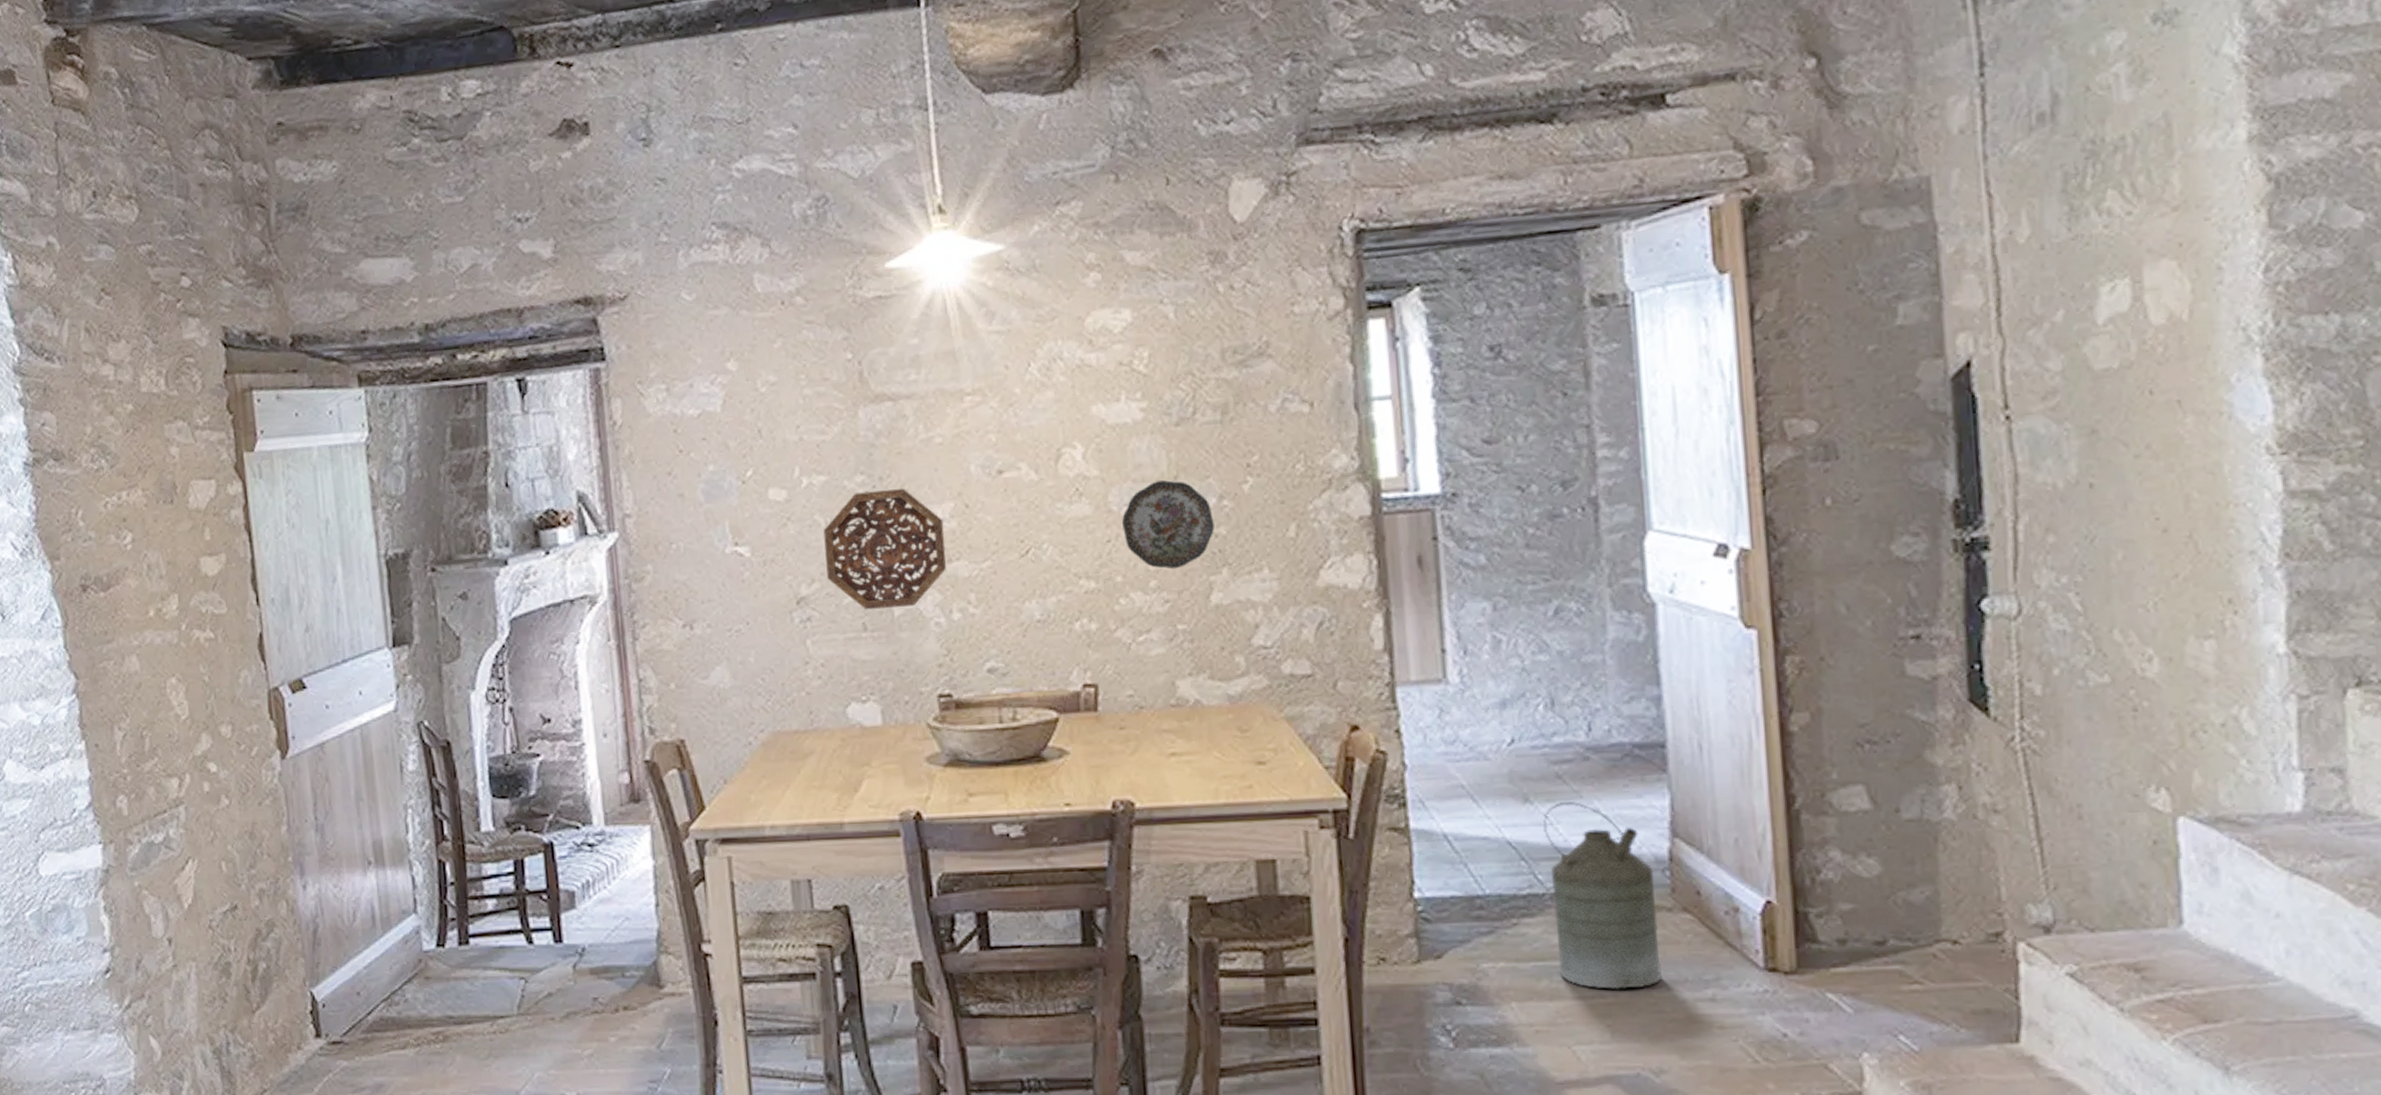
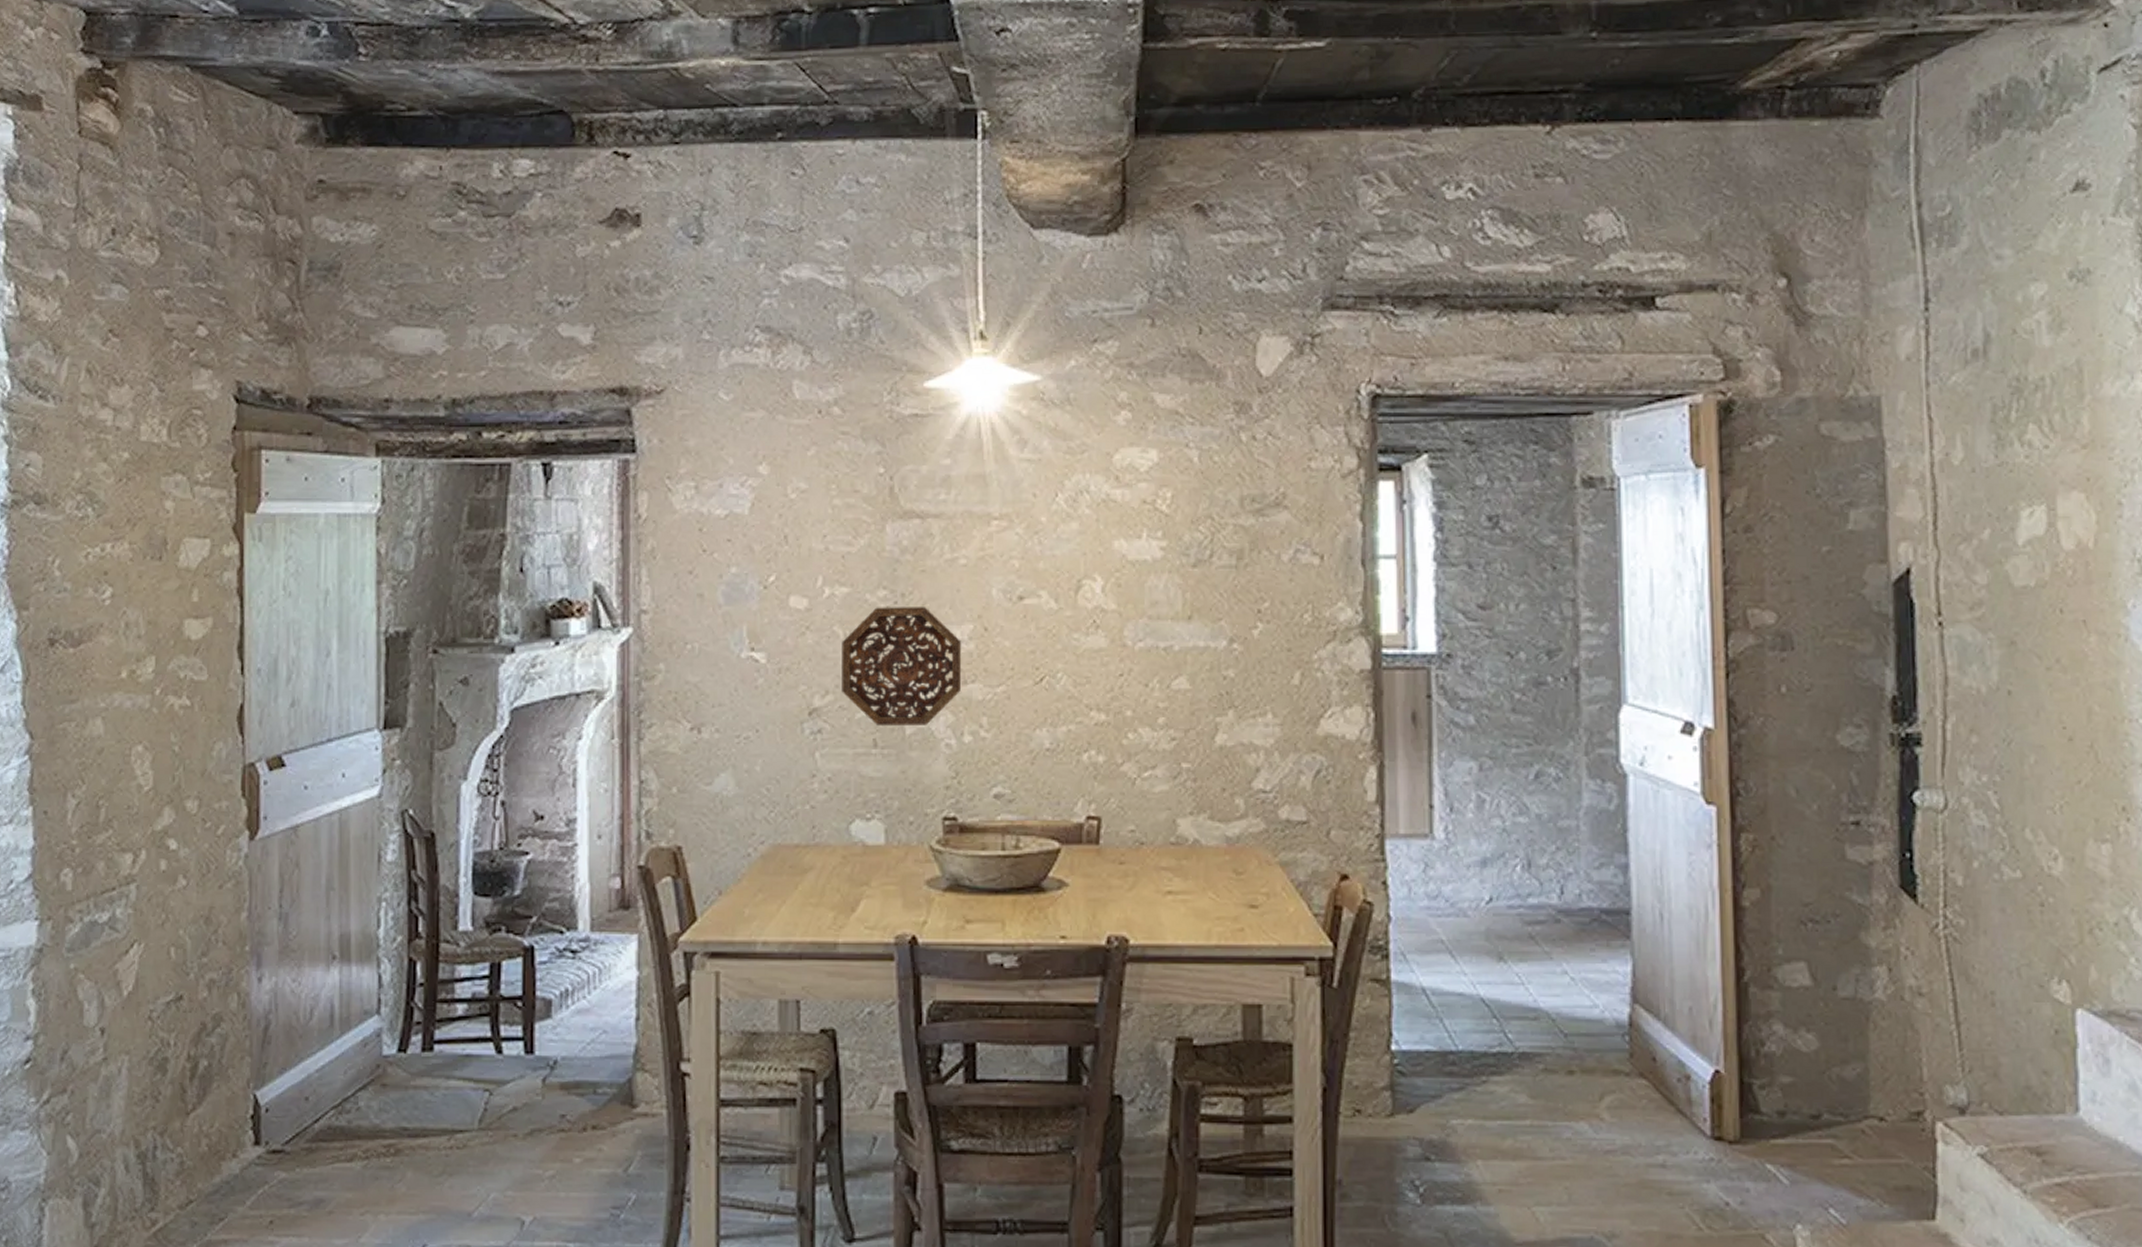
decorative plate: present [1122,480,1215,570] -> none [1136,620,1223,708]
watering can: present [1543,802,1662,991] -> none [1515,963,1617,1153]

